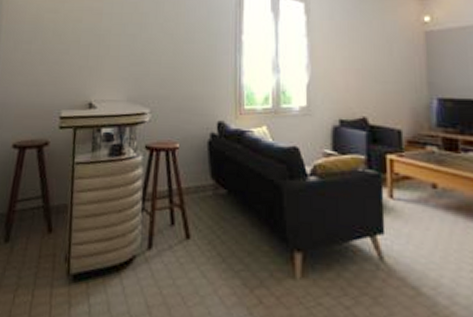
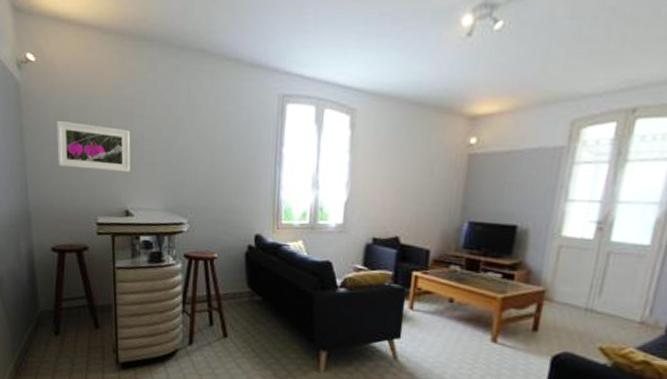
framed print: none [29,21,98,66] -> present [57,120,131,173]

